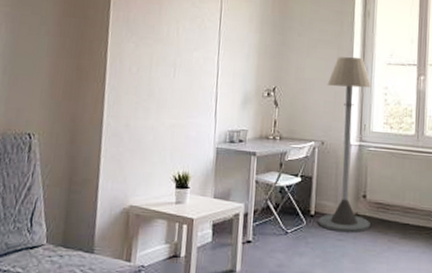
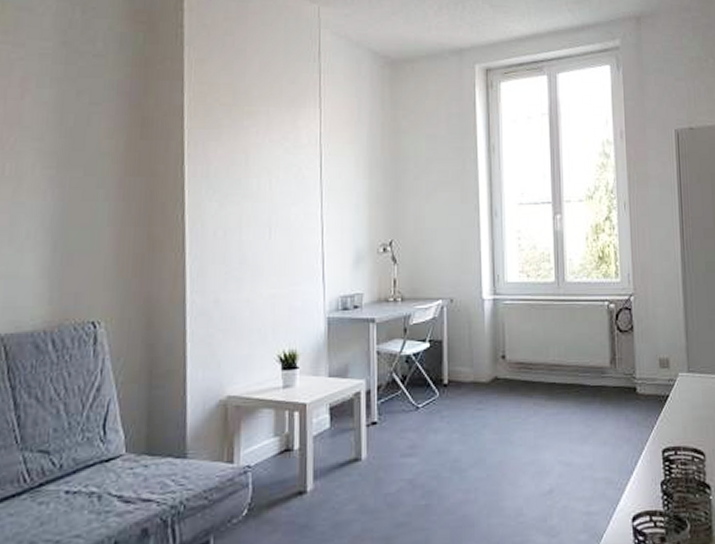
floor lamp: present [318,56,372,233] -> none [452,198,512,401]

